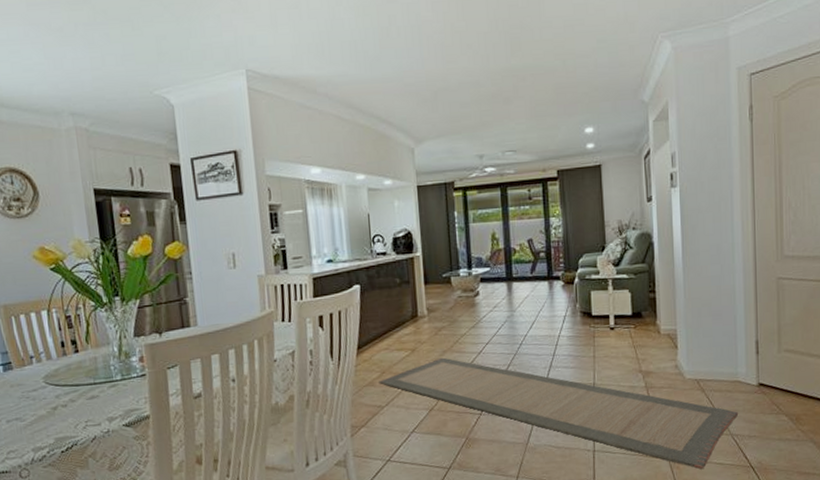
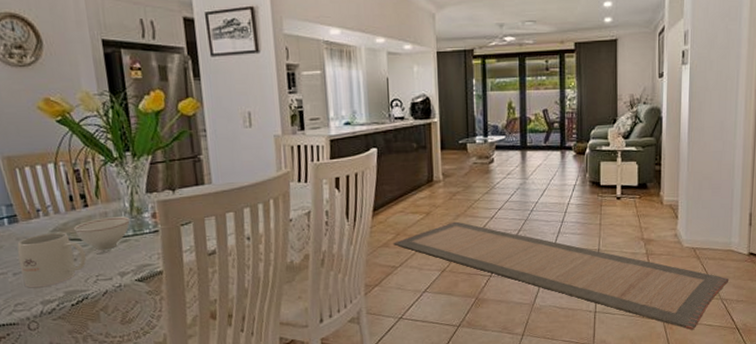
mug: none [11,378,76,436] -> present [17,232,87,288]
bowl: none [64,360,119,396] -> present [73,216,131,251]

